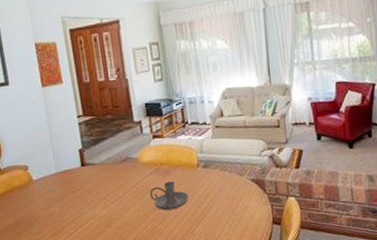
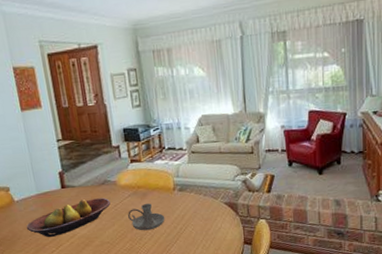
fruit bowl: none [44,175,132,218] -> present [26,198,111,237]

